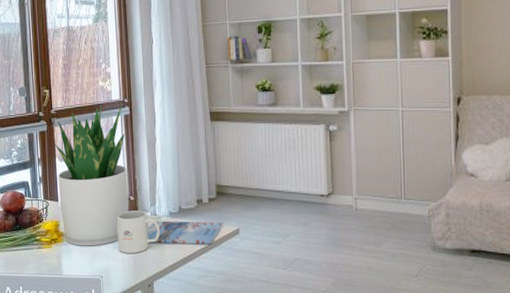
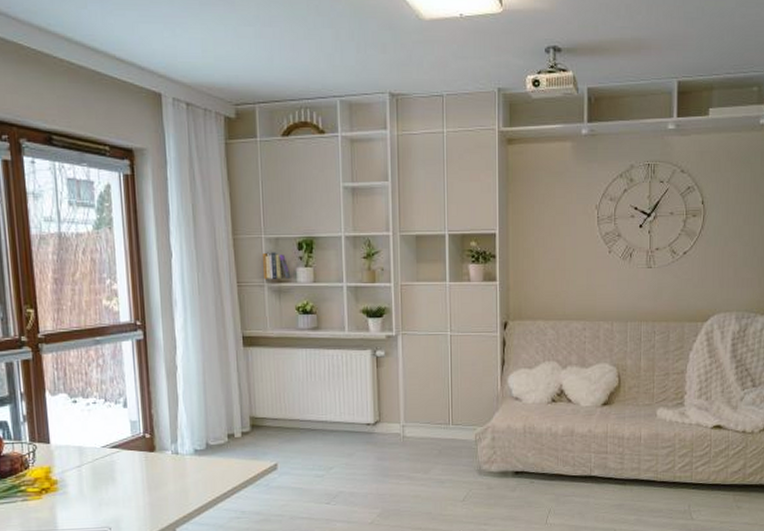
planter: present [54,103,129,246] -> none [43,326,144,495]
mug: present [116,211,161,254] -> none [128,449,184,500]
magazine: present [148,221,224,244] -> none [168,458,260,485]

